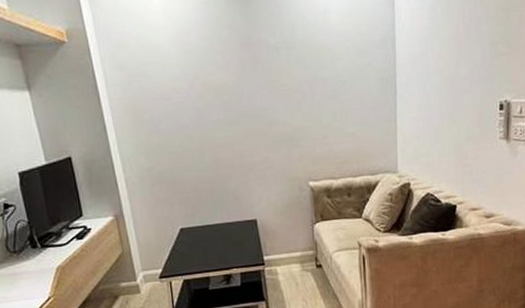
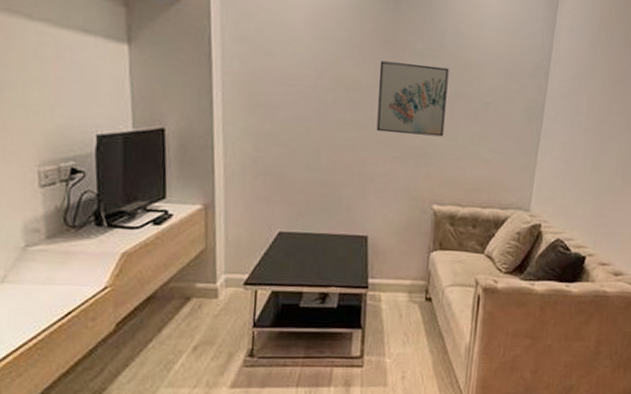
wall art: none [241,56,308,126] -> present [376,61,449,137]

